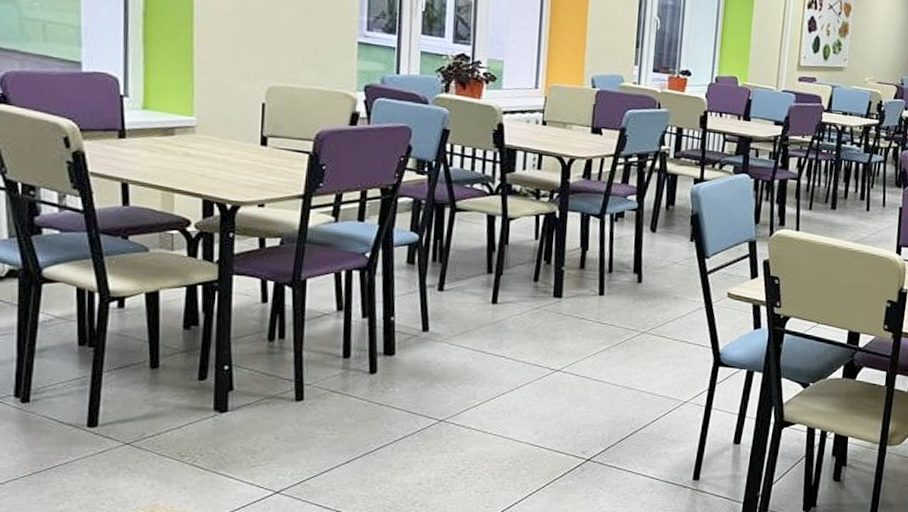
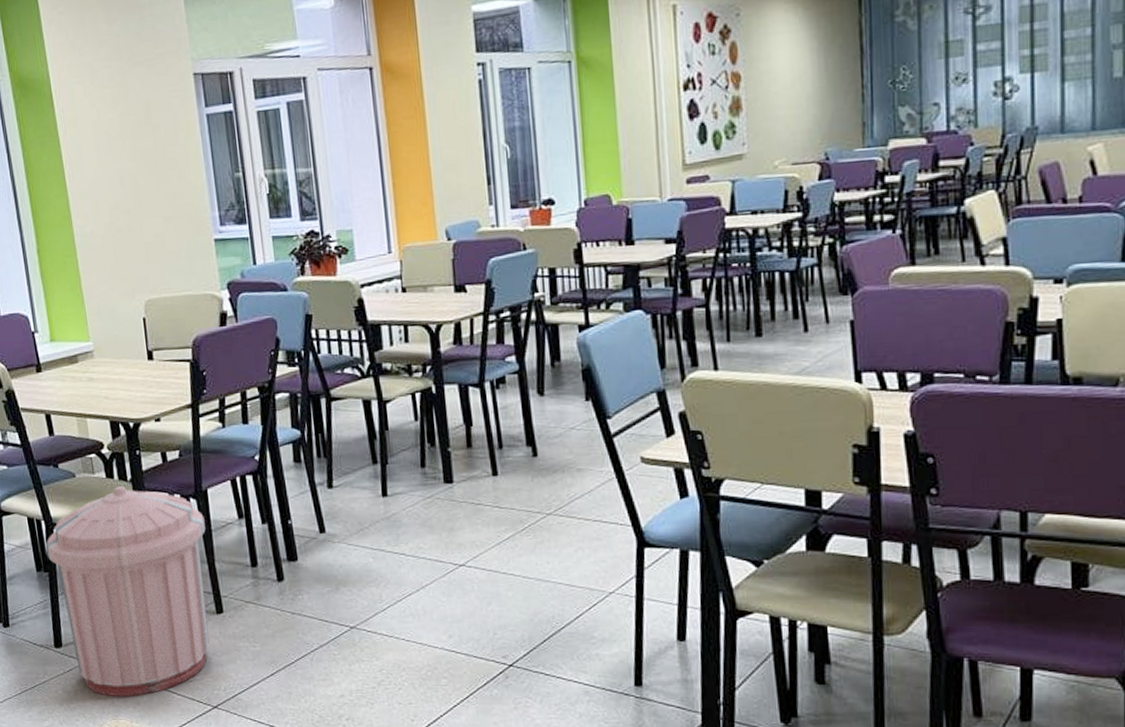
trash can: none [97,266,298,480] -> present [46,486,210,696]

